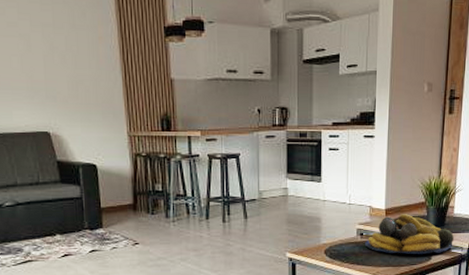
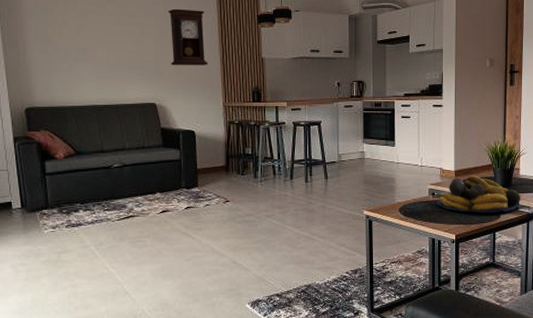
pendulum clock: none [58,17,109,88] -> present [168,8,209,66]

